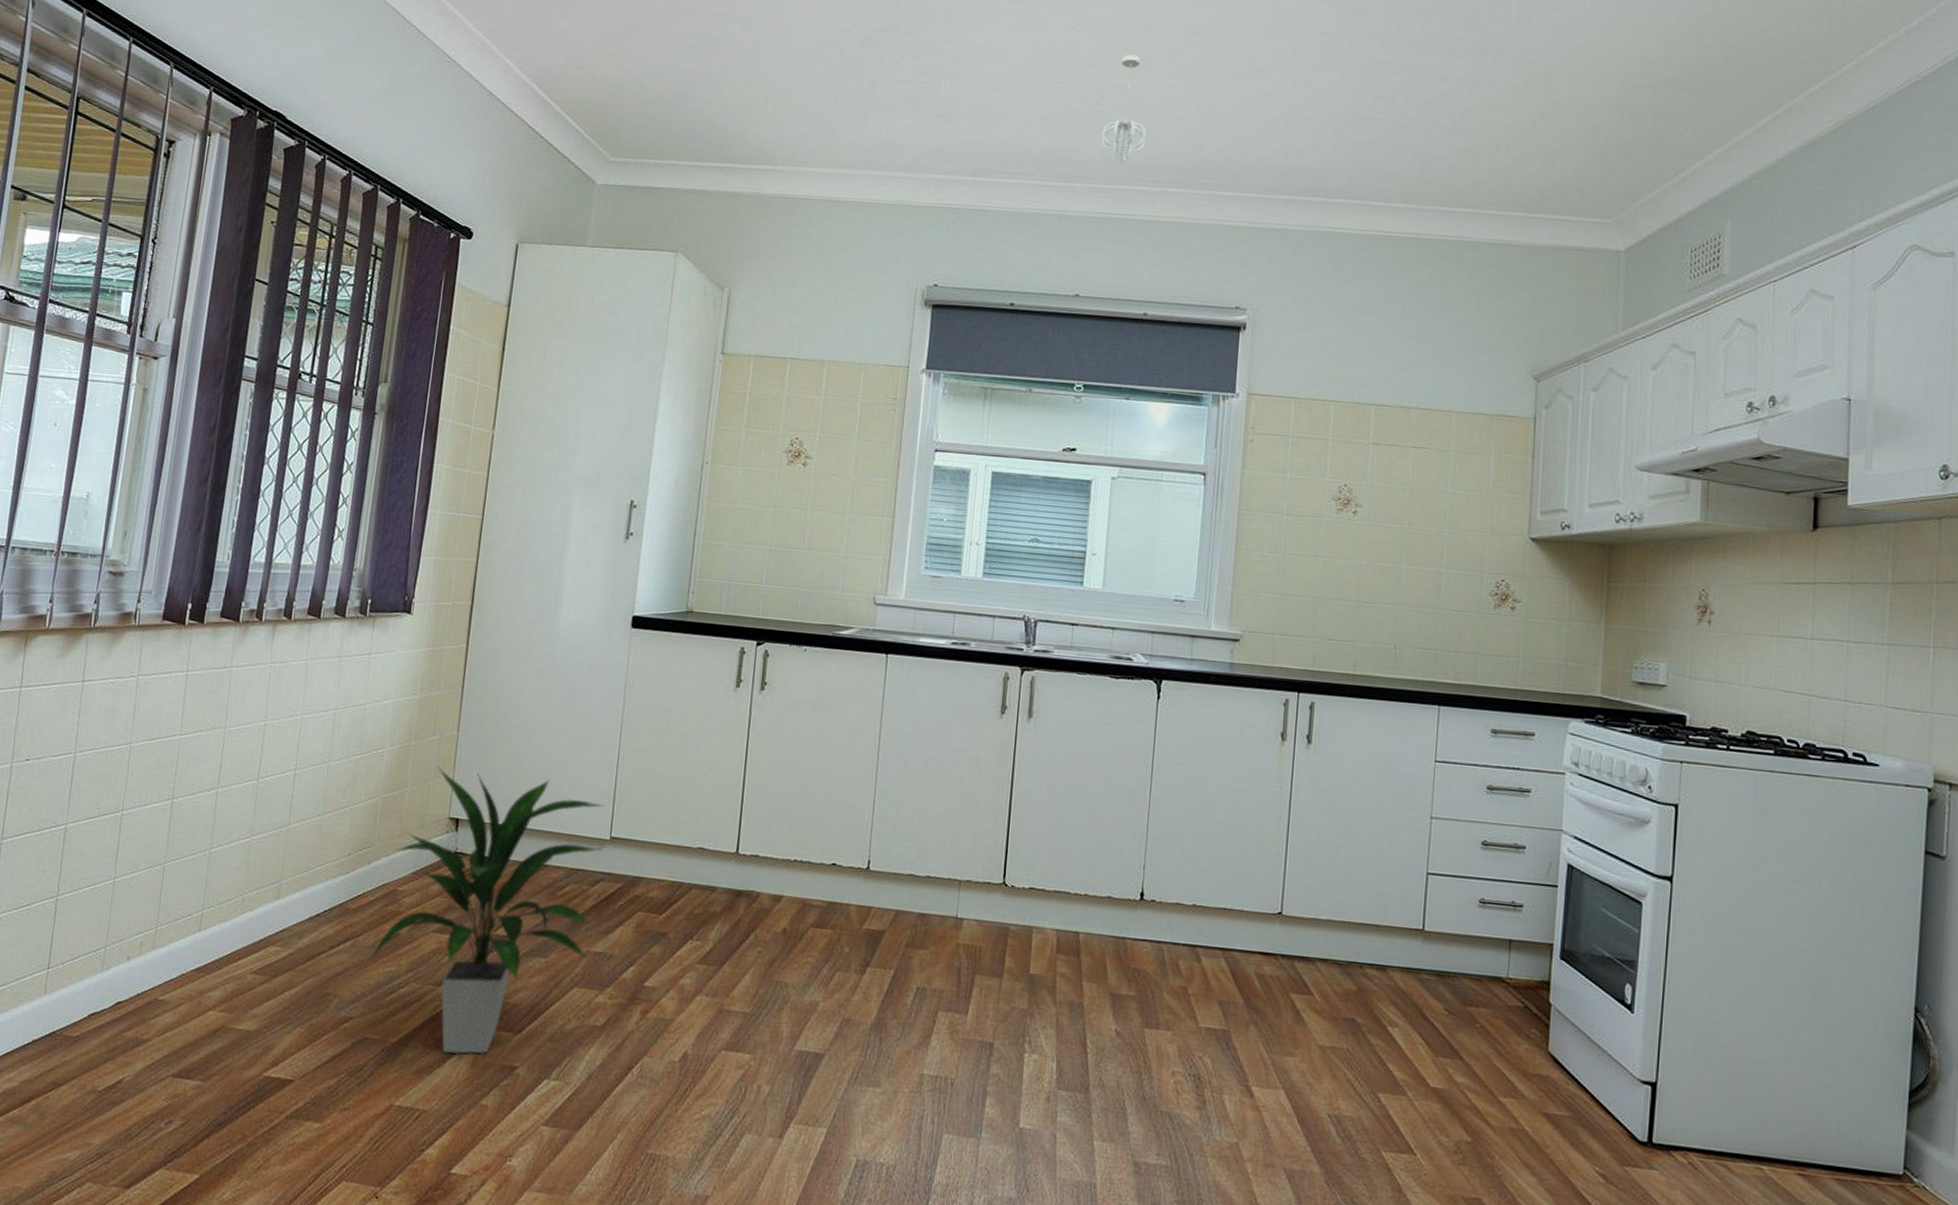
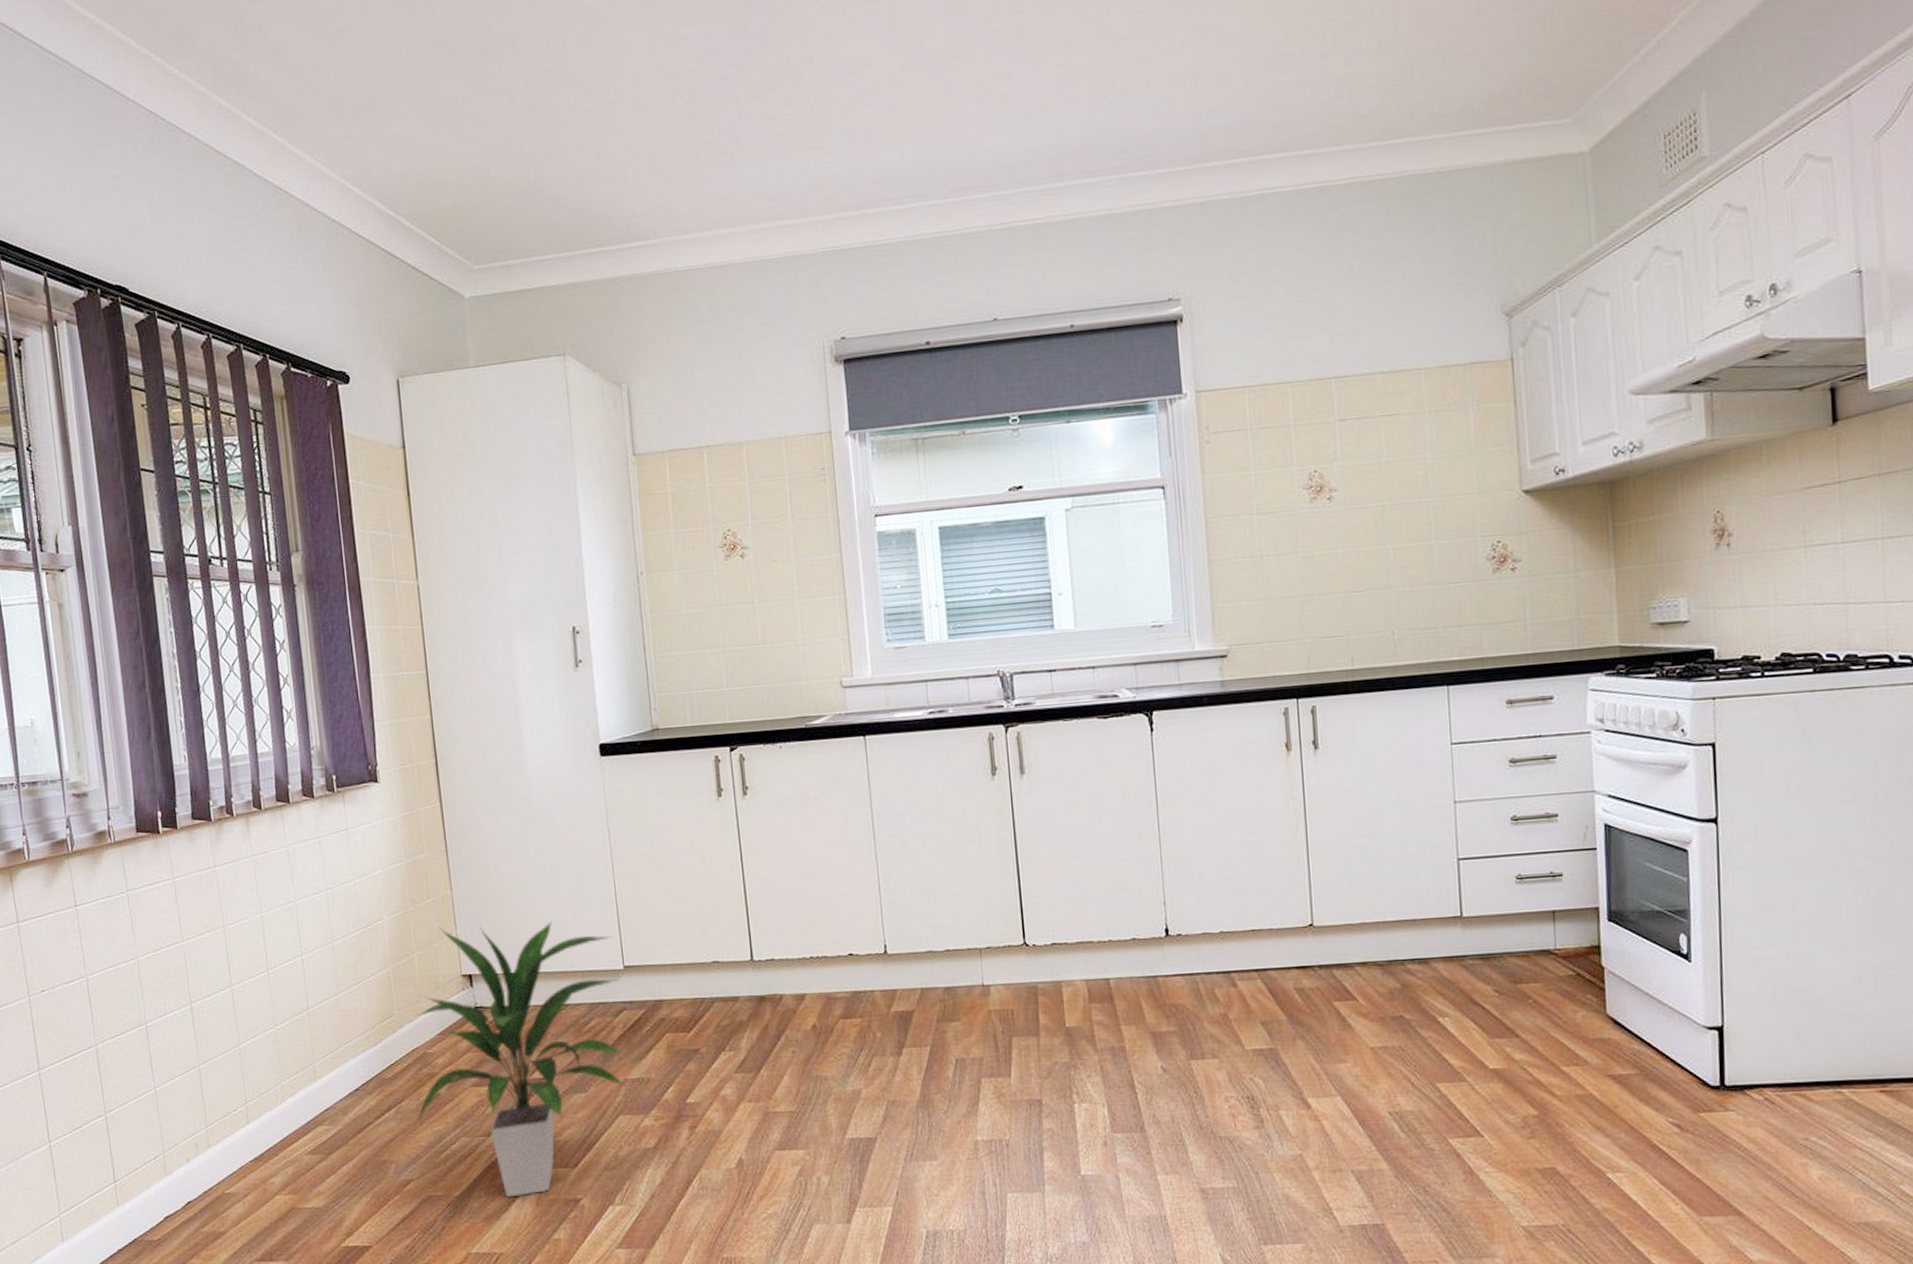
pendant light: present [1101,54,1146,164] -> none [991,35,1041,163]

